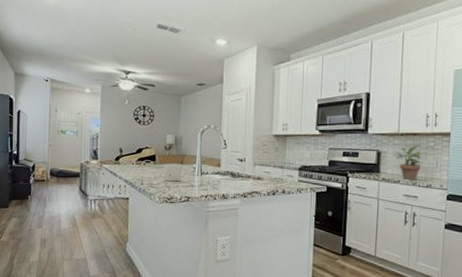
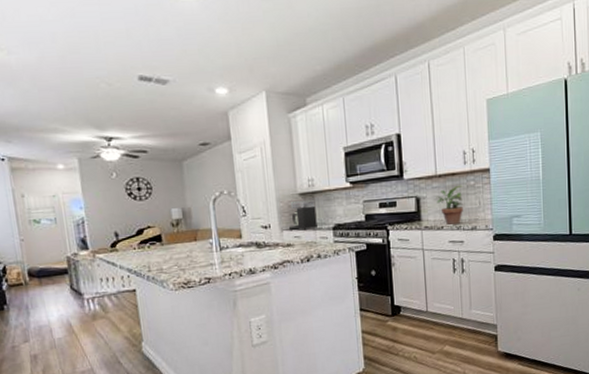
mug: present [163,163,187,182] -> none [173,241,203,264]
coffee maker: none [260,141,287,167] -> present [288,200,317,231]

